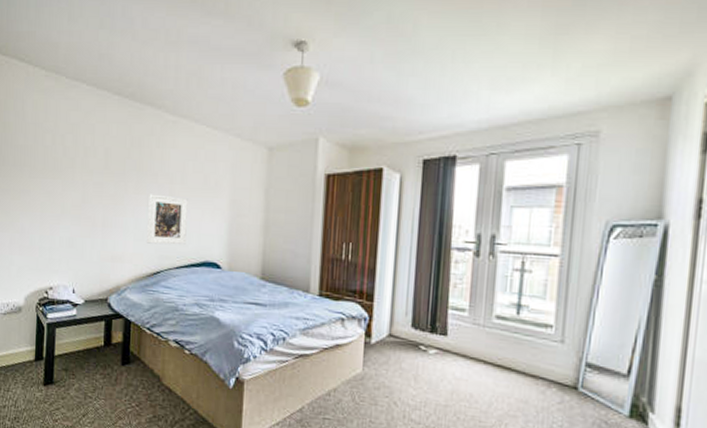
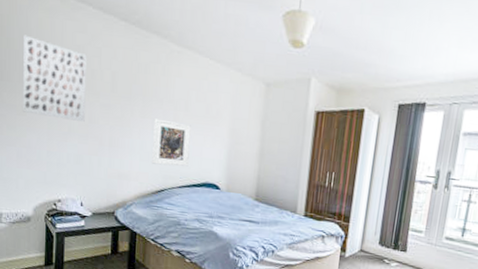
wall art: none [16,118,80,202] -> present [22,35,87,122]

